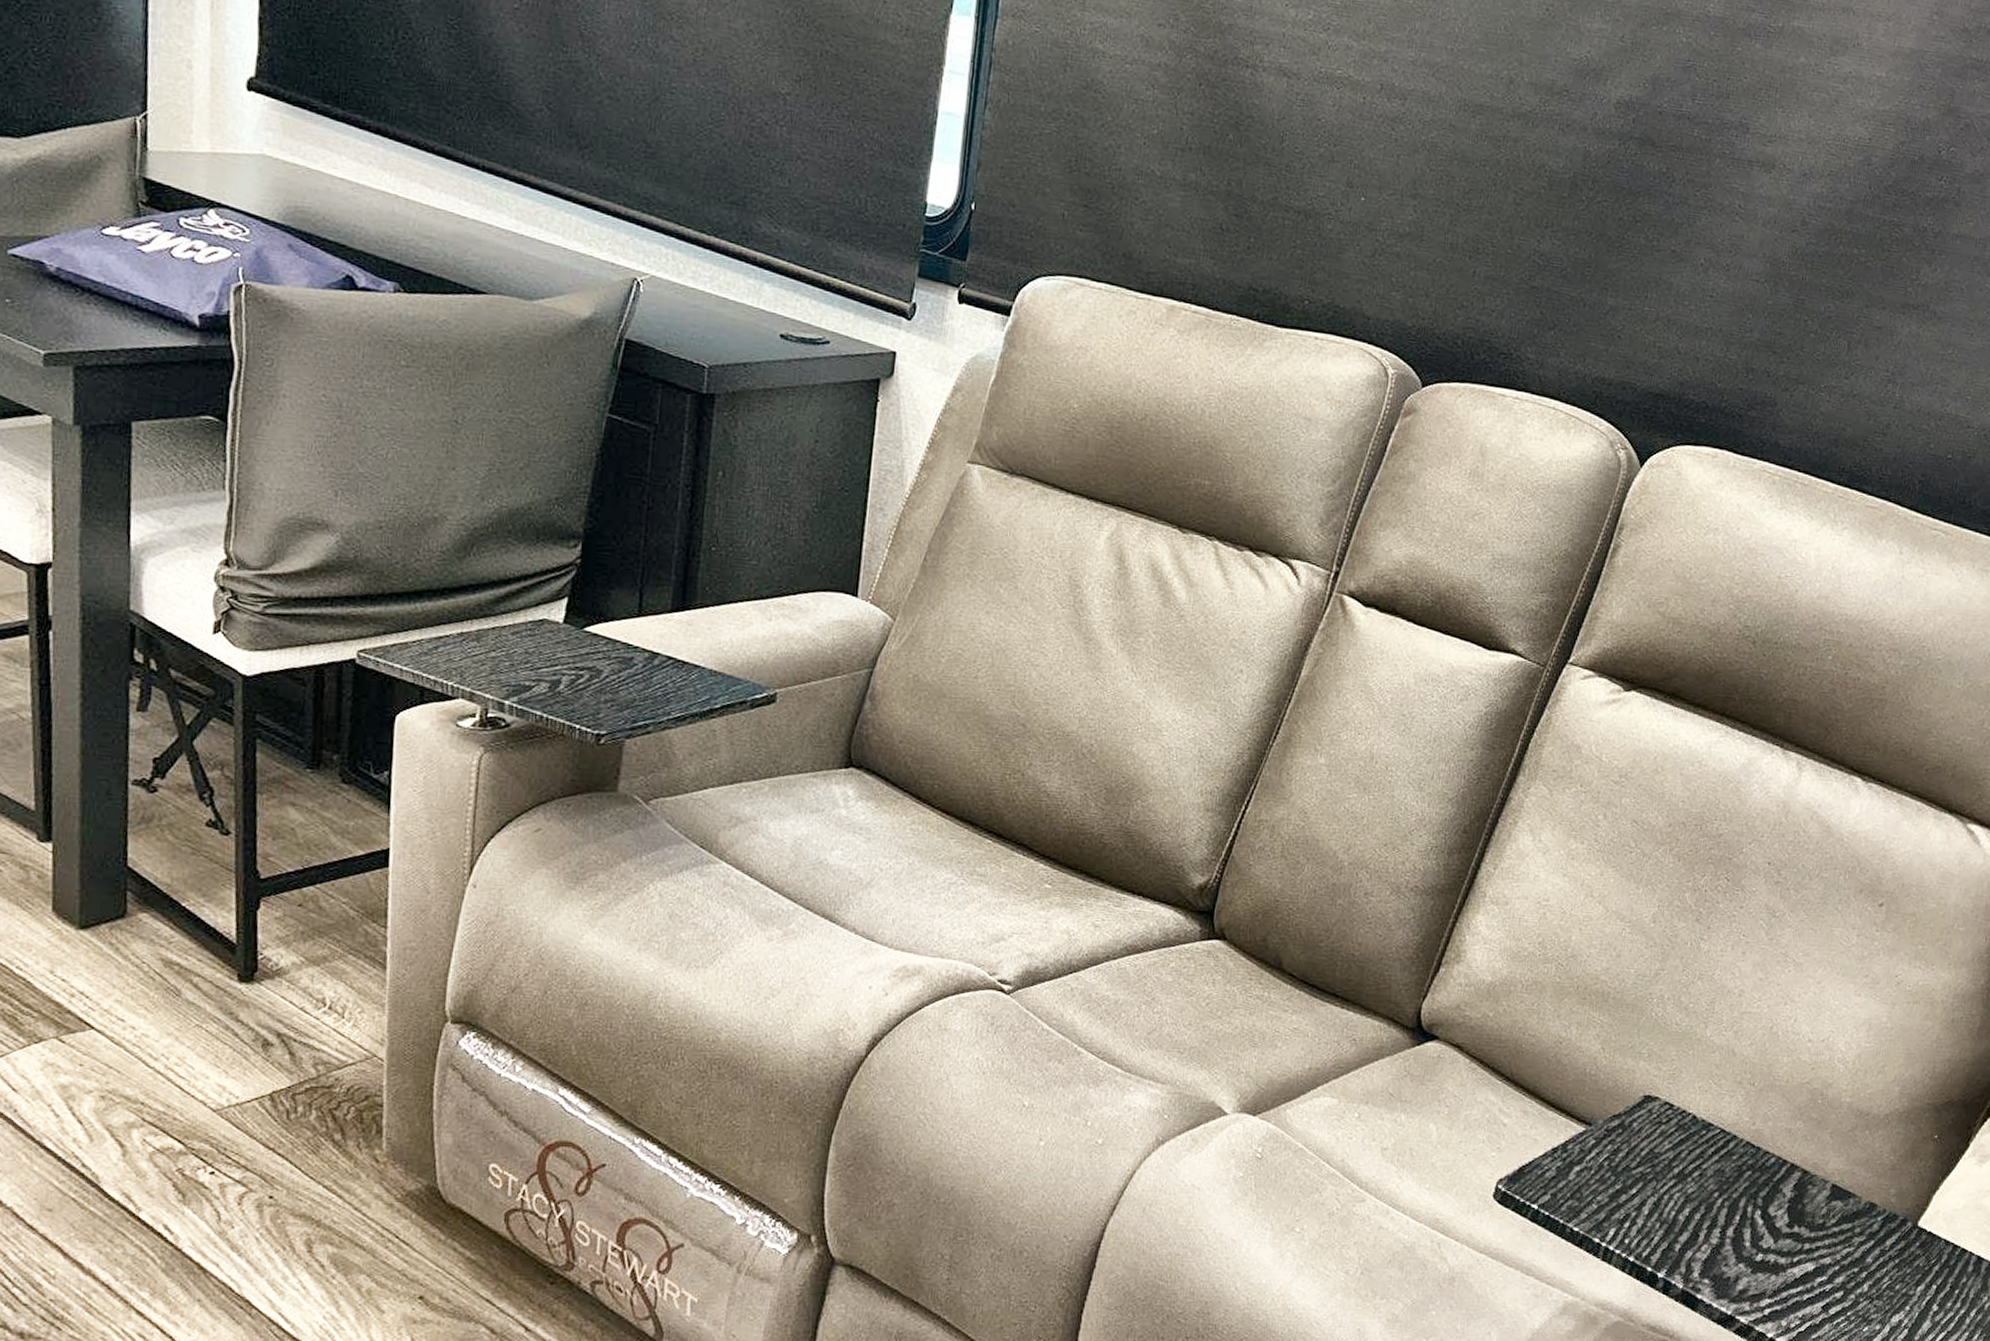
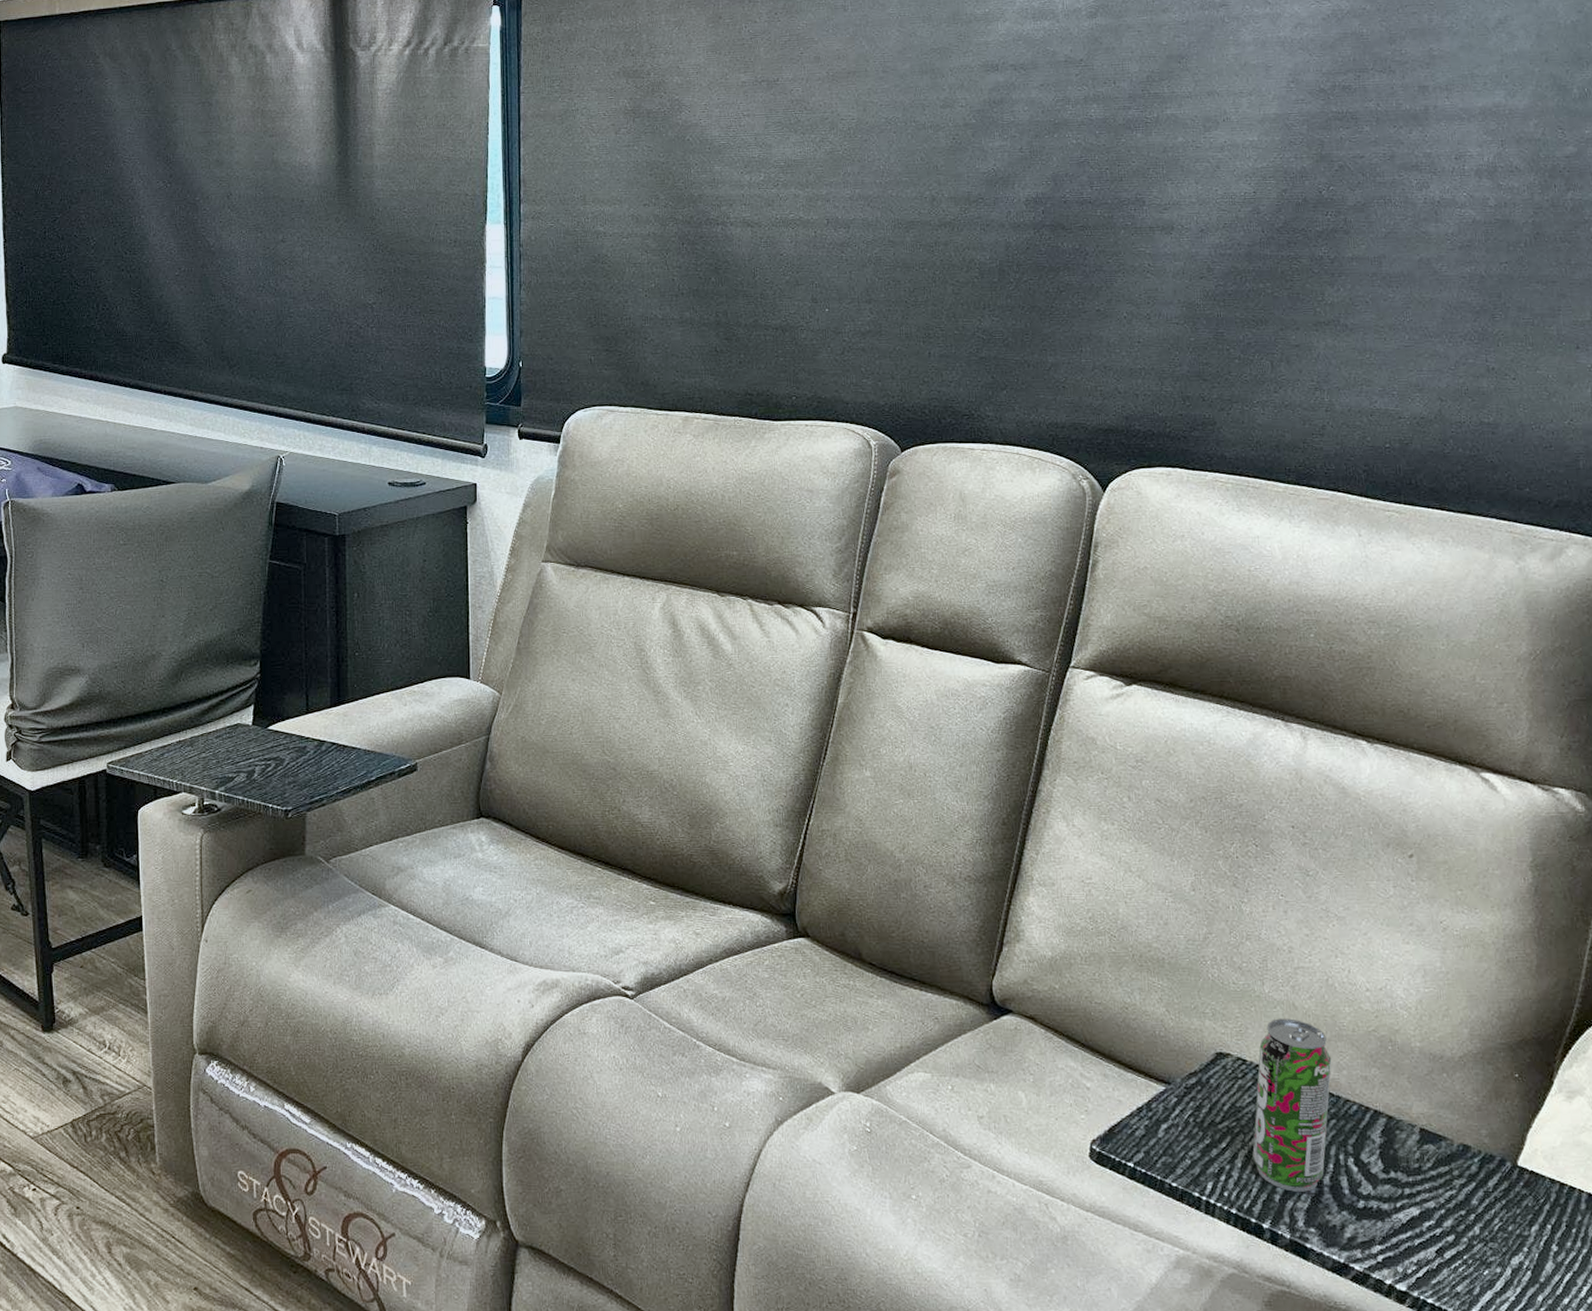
beverage can: none [1661,1064,1760,1243] -> present [1252,1018,1332,1192]

